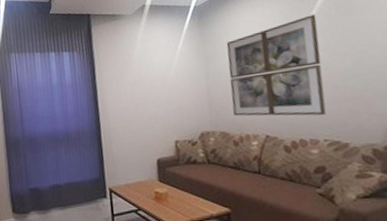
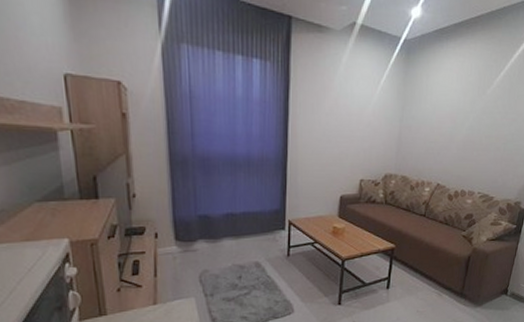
wall art: present [226,14,327,117] -> none [417,76,502,172]

